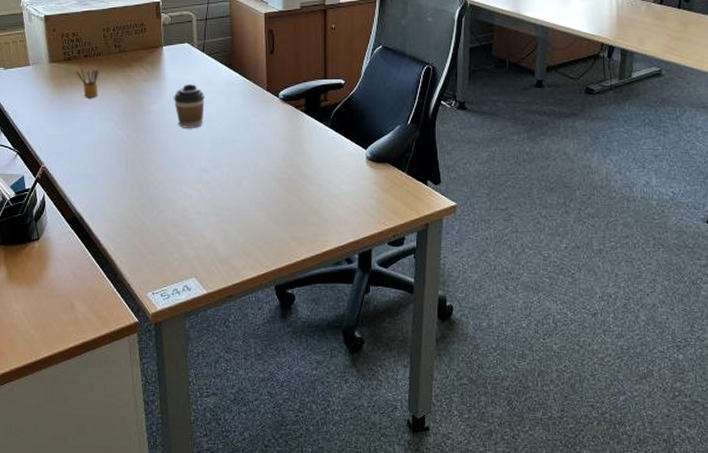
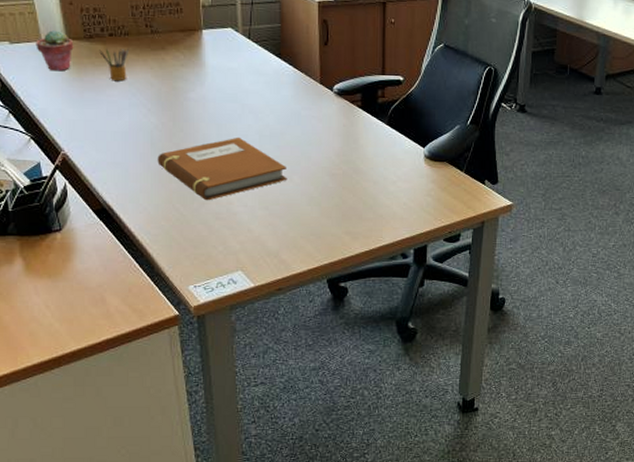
potted succulent: none [24,55,55,92] -> present [36,30,74,72]
notebook: none [122,145,237,208] -> present [157,137,287,201]
coffee cup: present [173,83,205,128] -> none [215,71,251,119]

